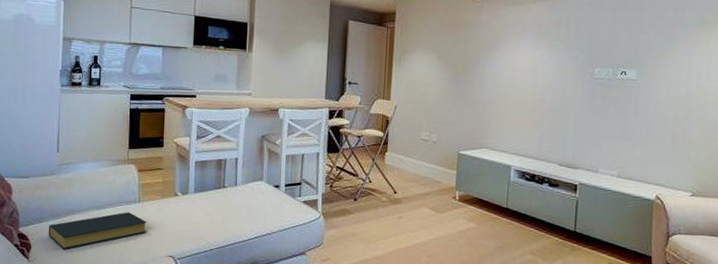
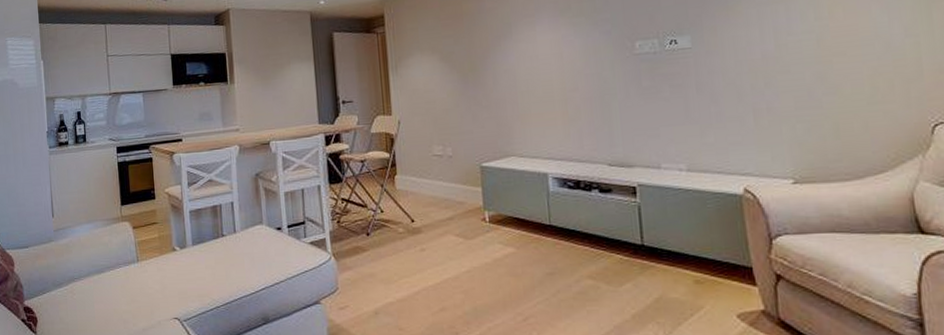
hardback book: present [48,212,148,250] -> none [52,274,148,321]

